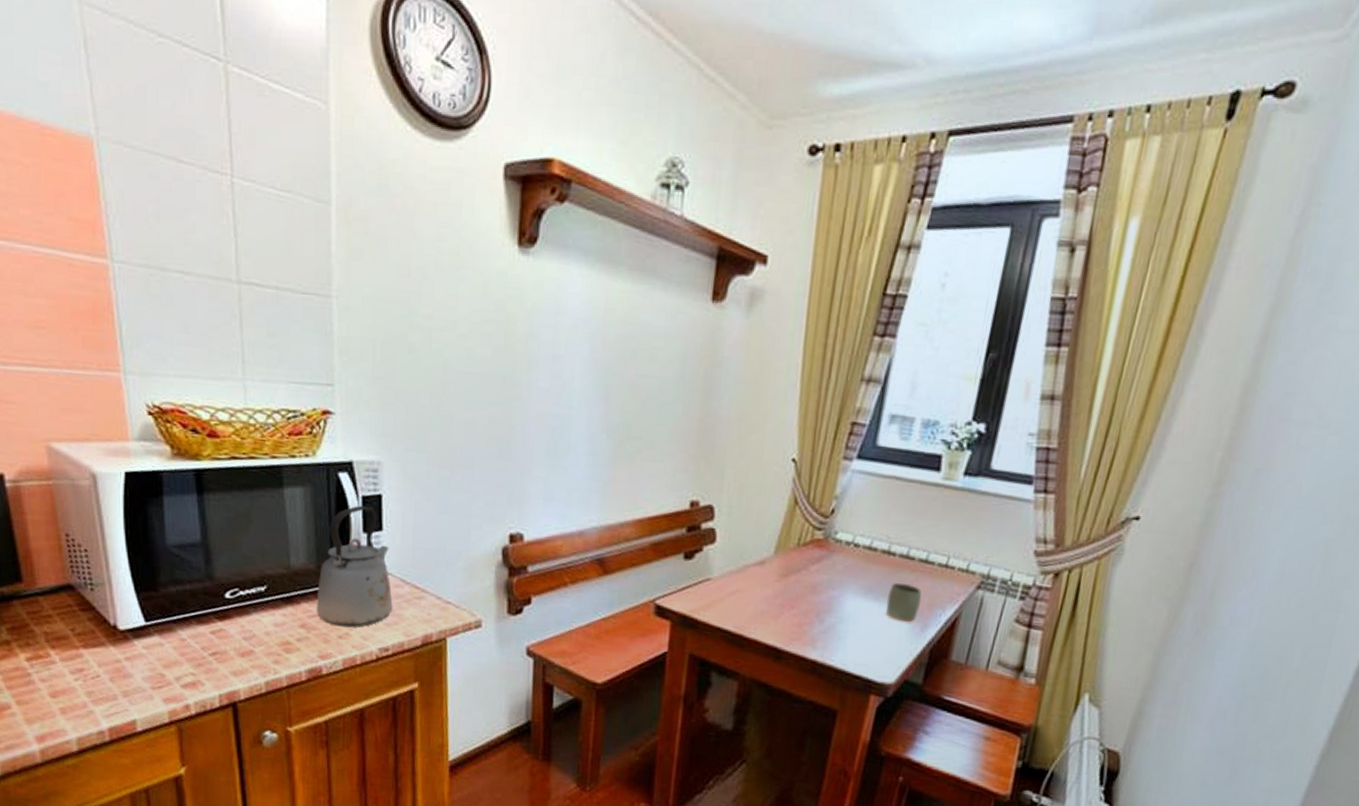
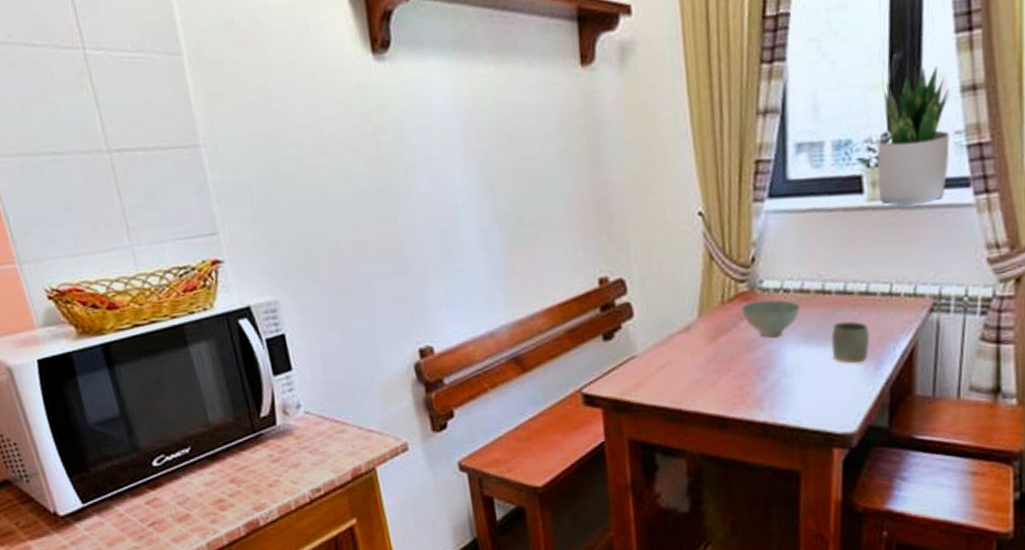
kettle: present [317,505,393,628] -> none [238,348,317,475]
bowl: none [813,549,866,586] -> present [741,299,800,338]
planter: none [953,372,1032,492] -> present [877,67,950,206]

